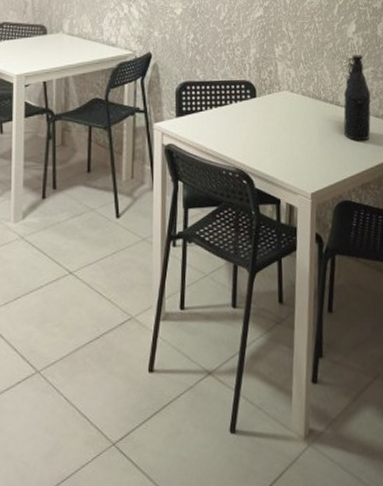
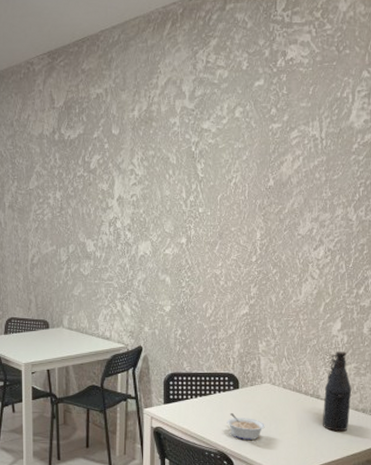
legume: none [245,125,285,155] -> present [227,413,265,440]

